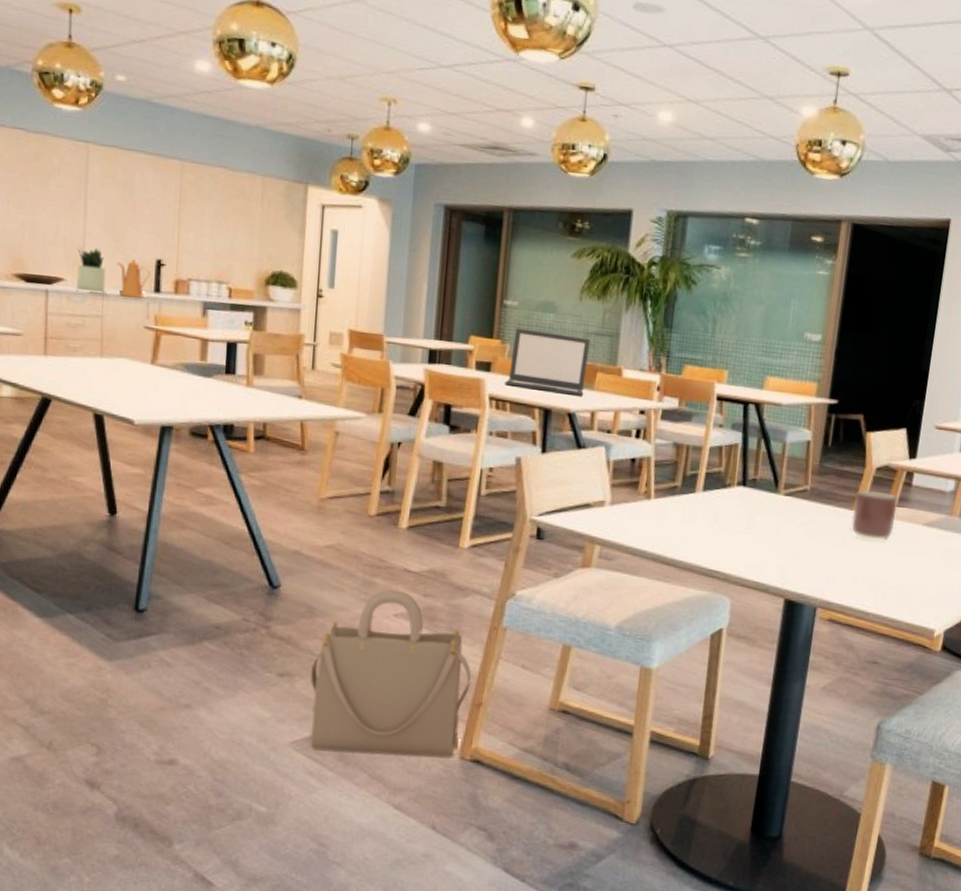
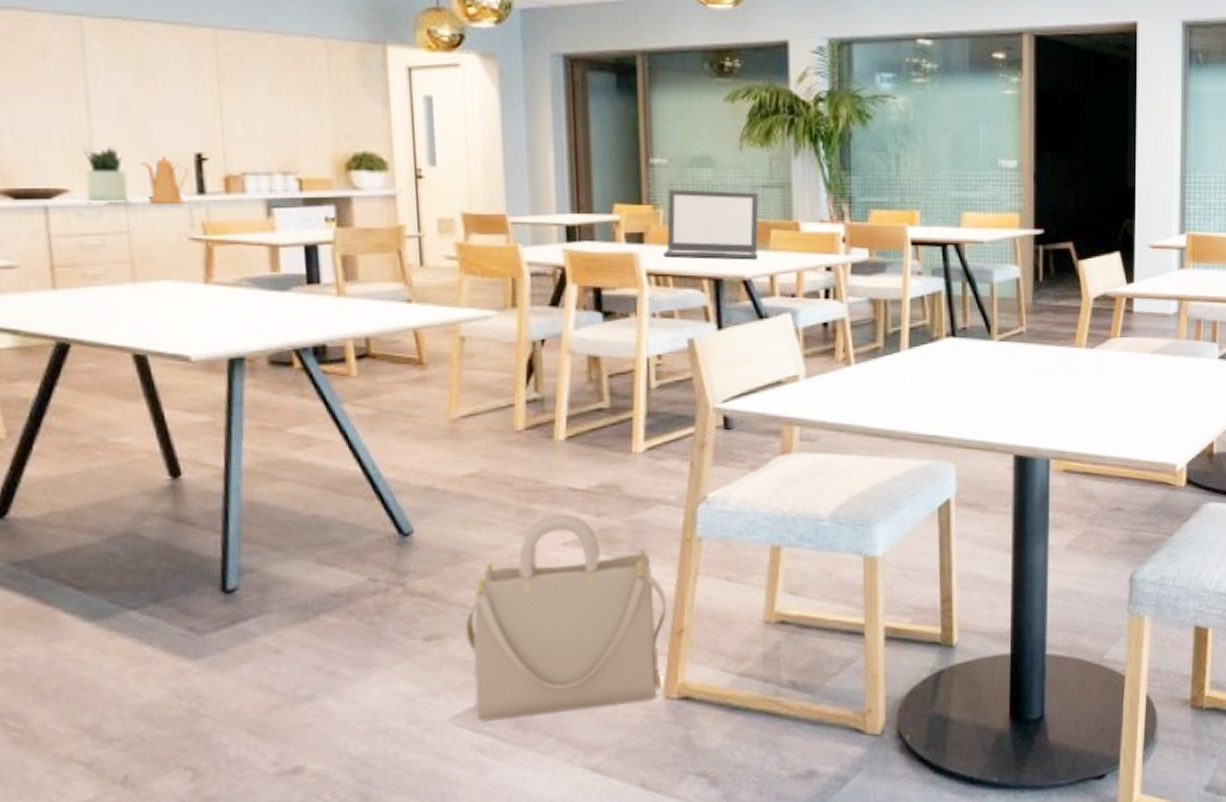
mug: present [852,489,898,541] -> none [1074,323,1121,377]

